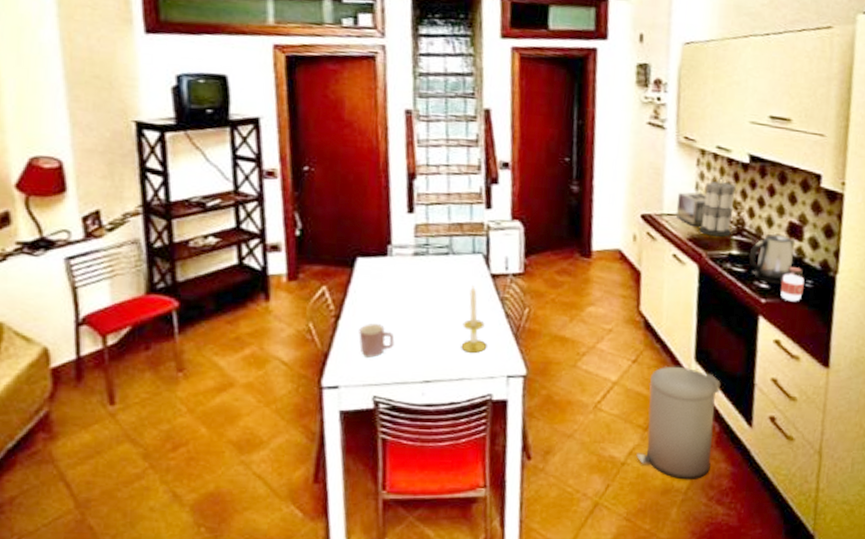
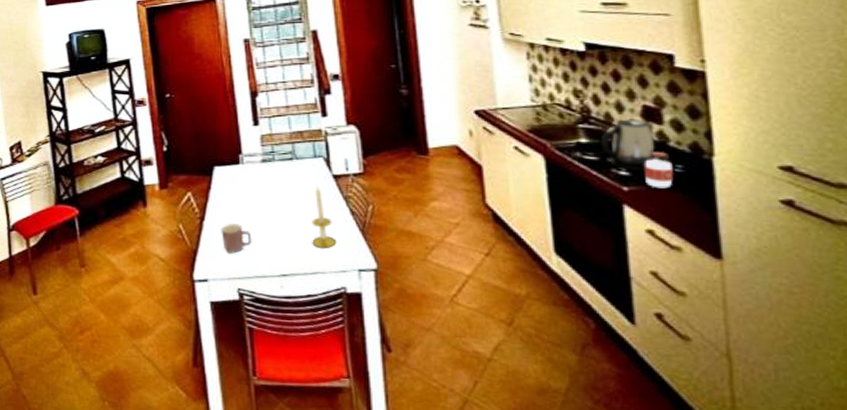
pedal bin: present [636,366,721,480] -> none [503,259,591,381]
toaster: present [675,192,721,227] -> none [510,84,559,117]
spice rack: present [699,176,736,237] -> none [539,67,576,126]

